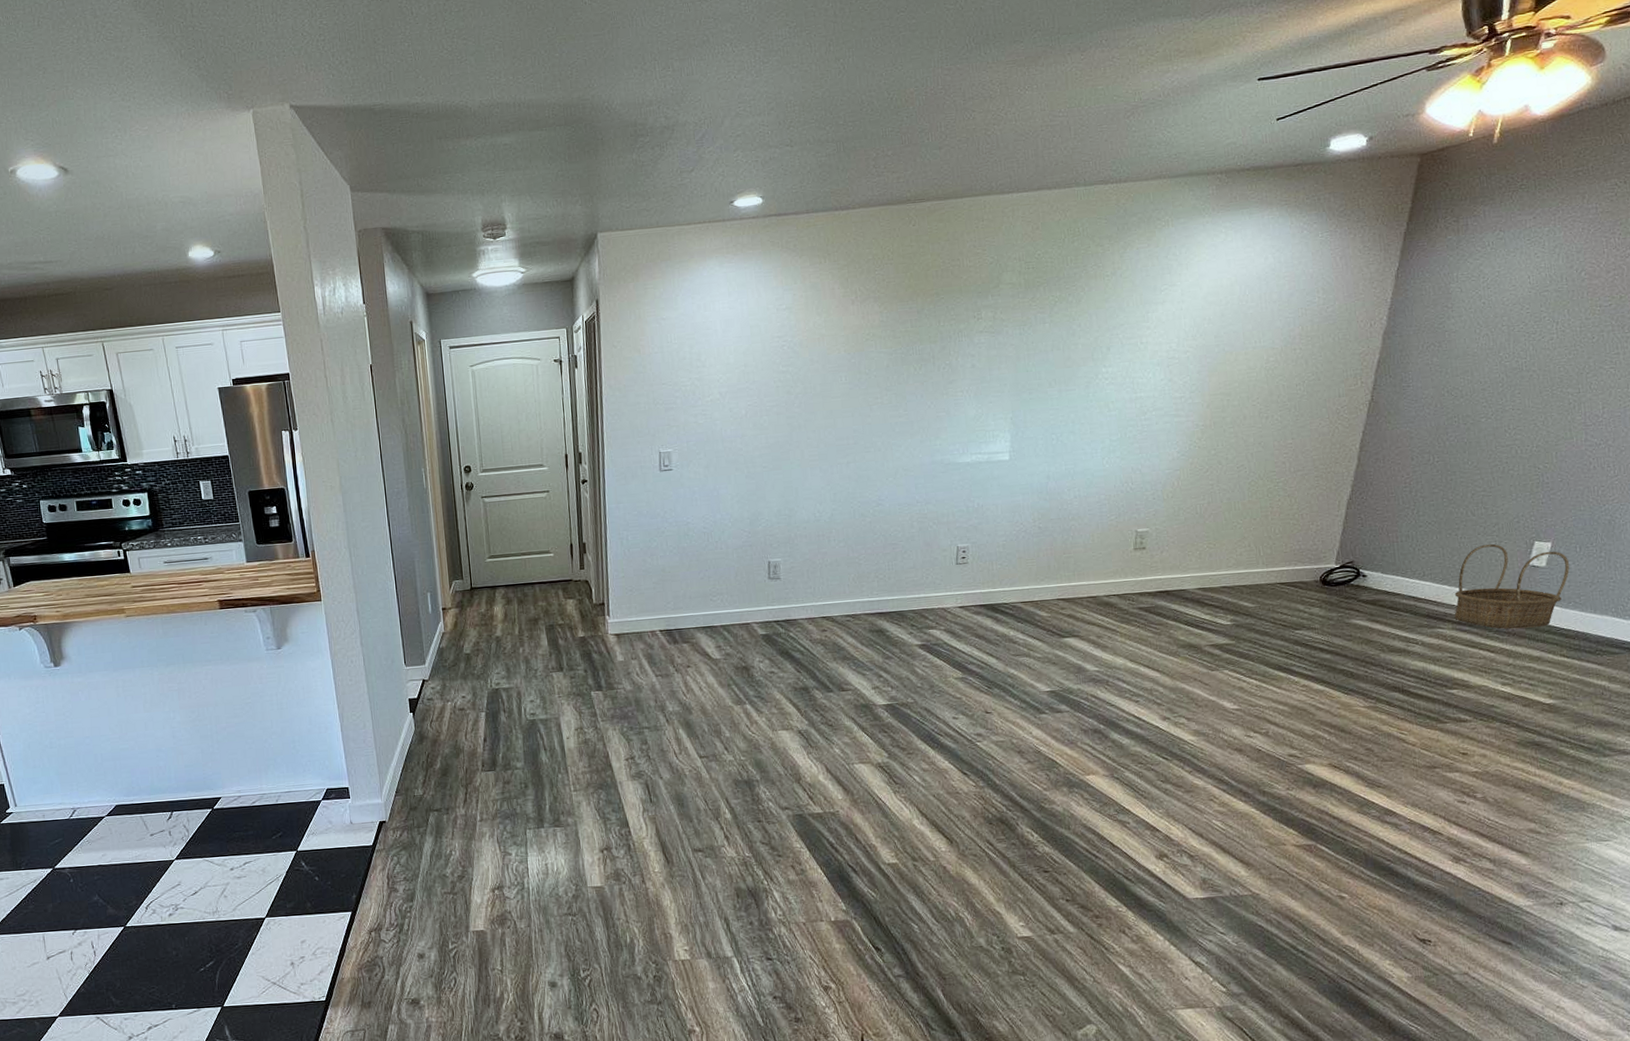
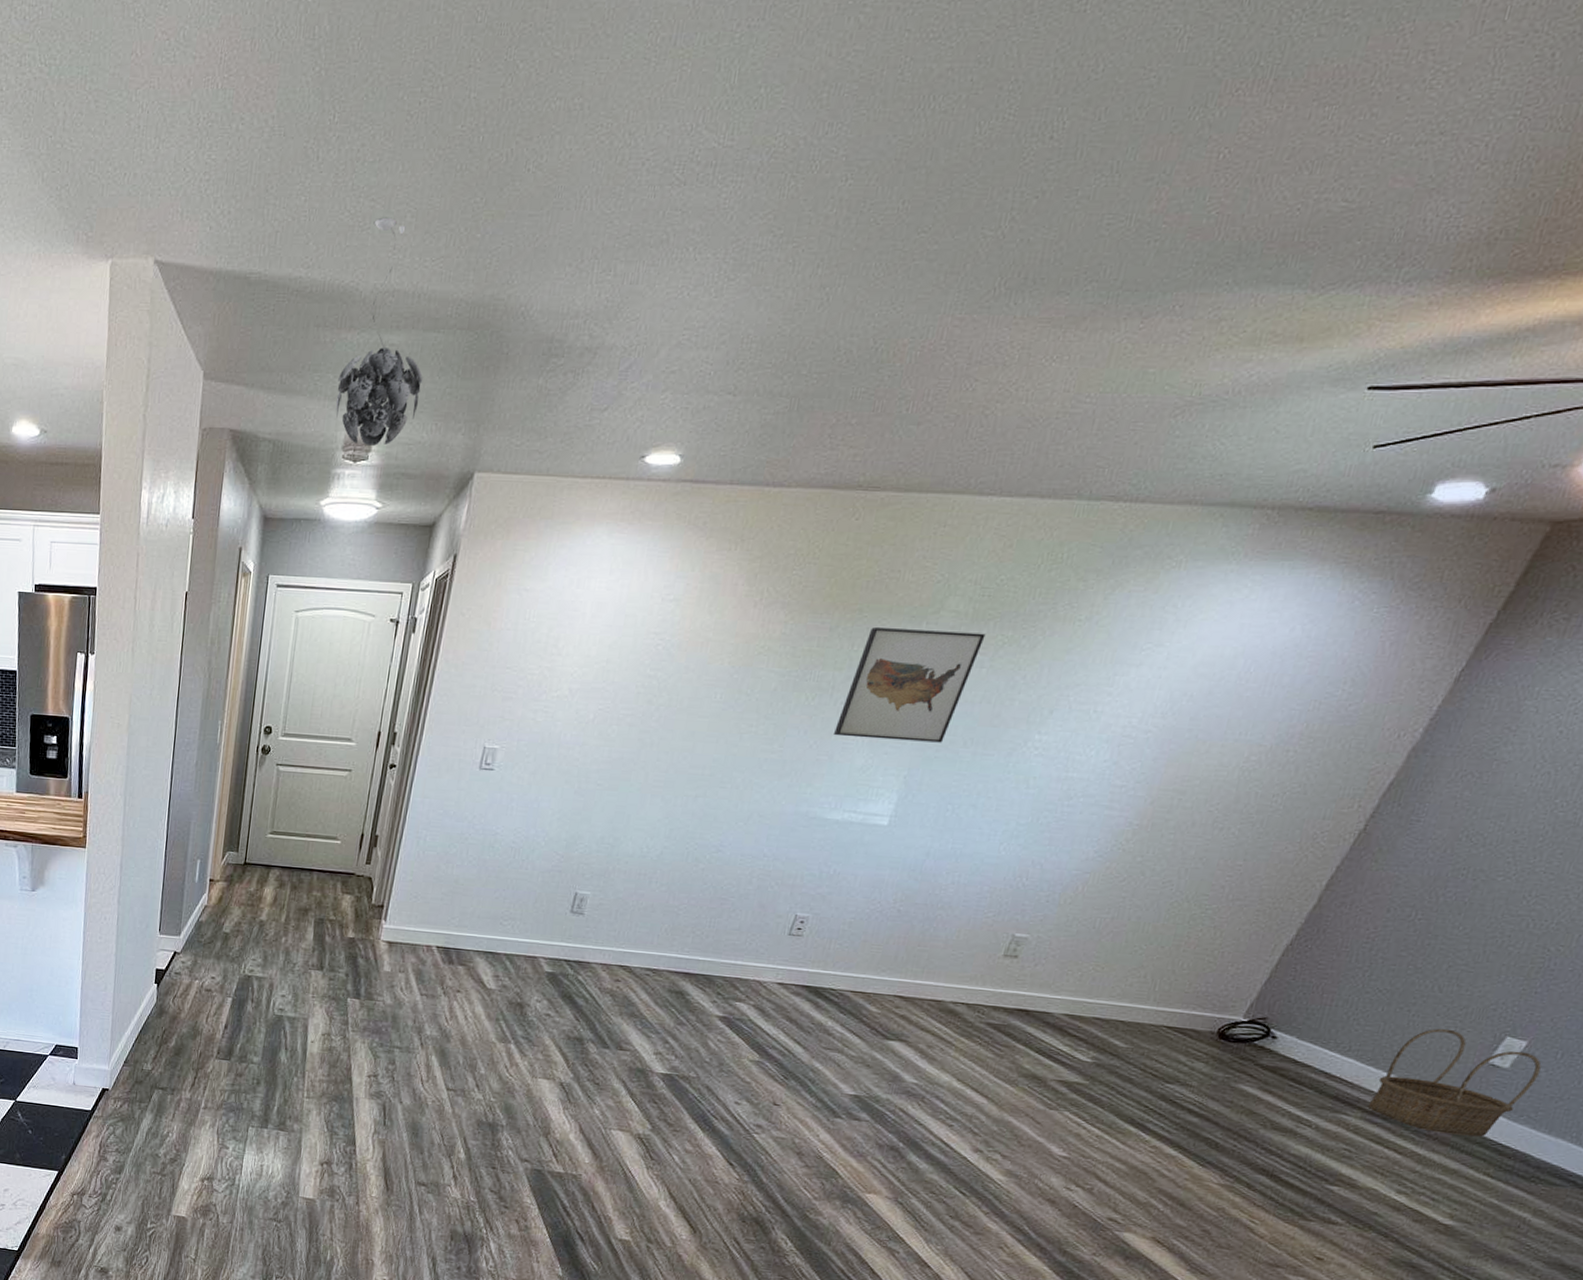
pendant light: none [466,50,538,225] -> present [335,217,423,446]
wall art: none [944,297,1040,395] -> present [834,627,986,743]

